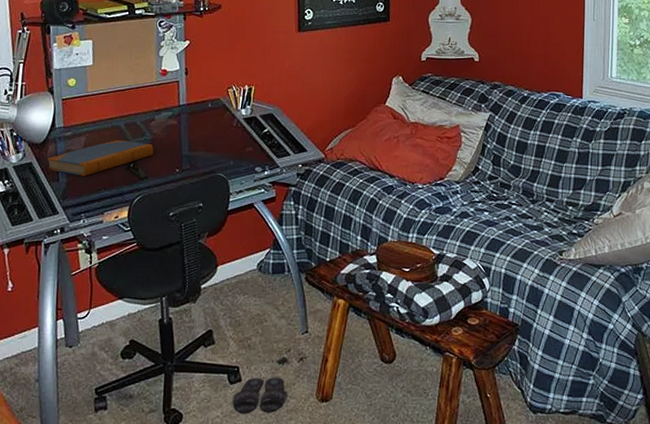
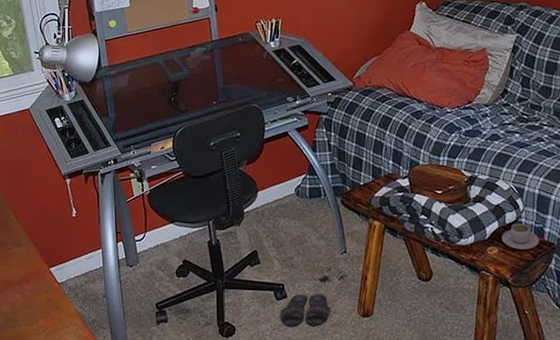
book: present [47,140,154,176] -> none [97,76,191,111]
teacup: none [467,304,504,330] -> present [501,224,540,249]

